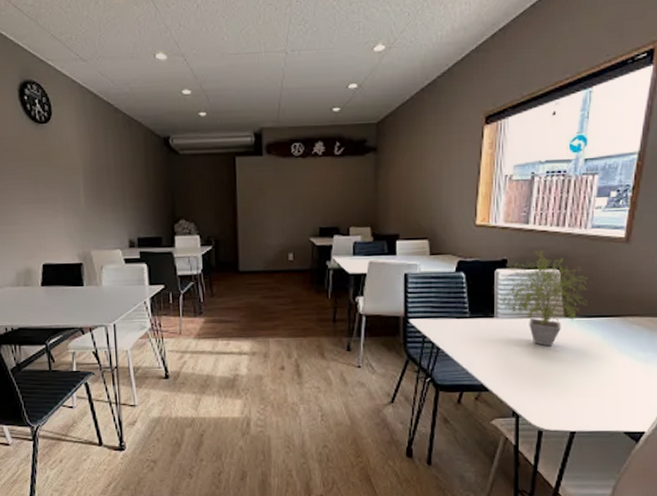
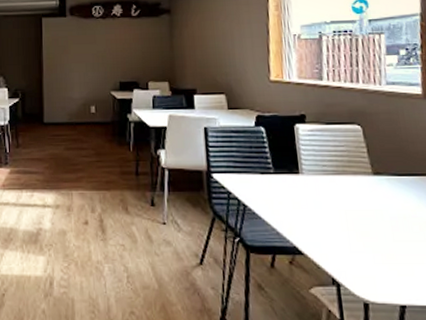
potted plant: present [499,250,588,347] -> none [302,106,395,207]

